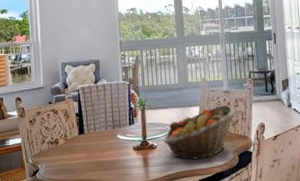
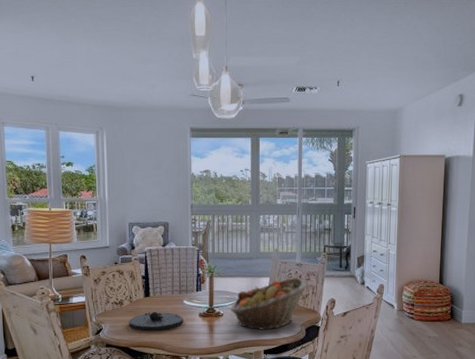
plate: none [64,148,118,169] -> present [128,311,184,331]

